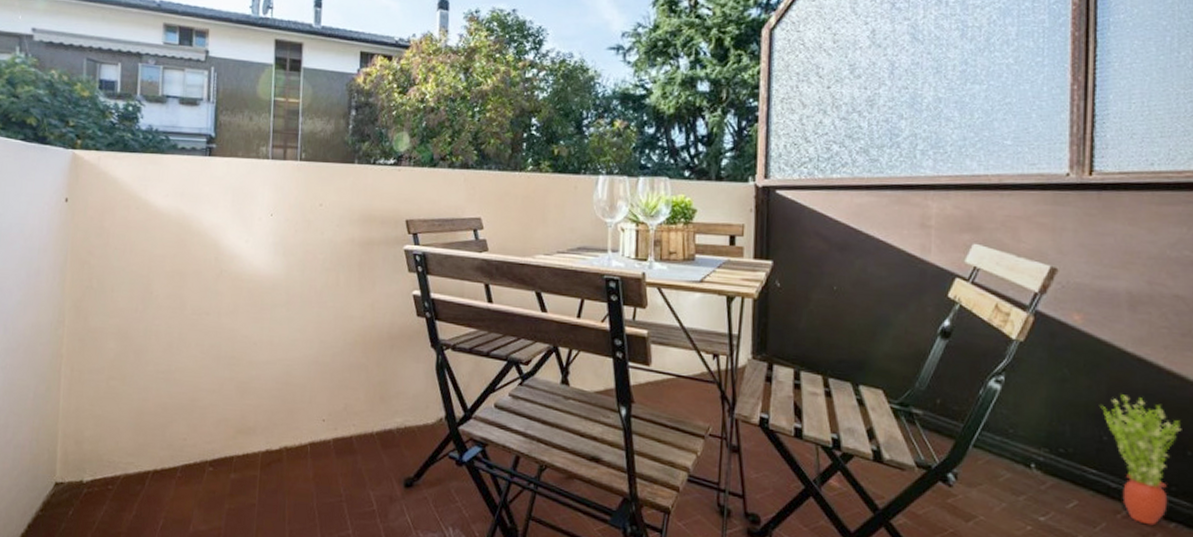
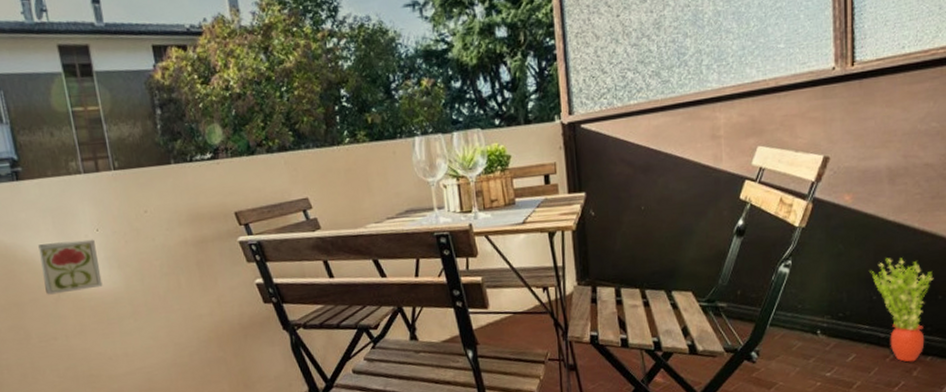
decorative tile: none [210,220,267,271] -> present [38,239,103,295]

